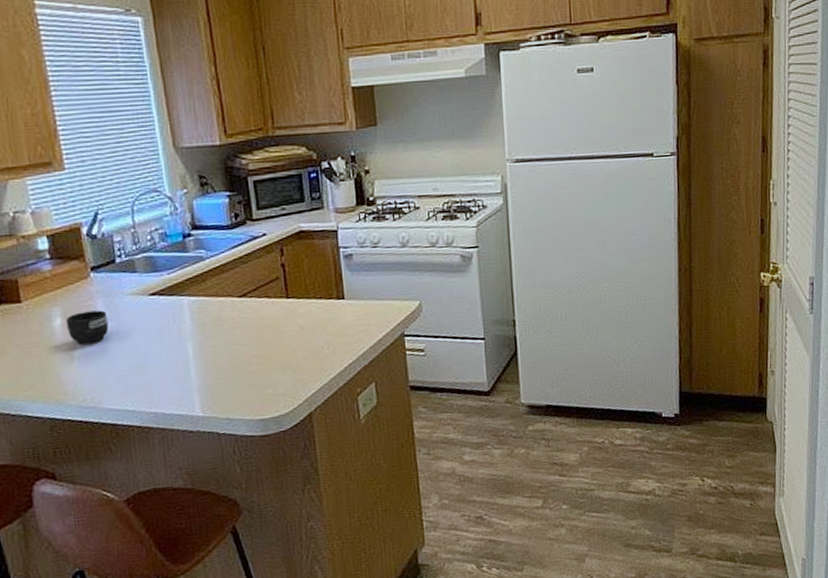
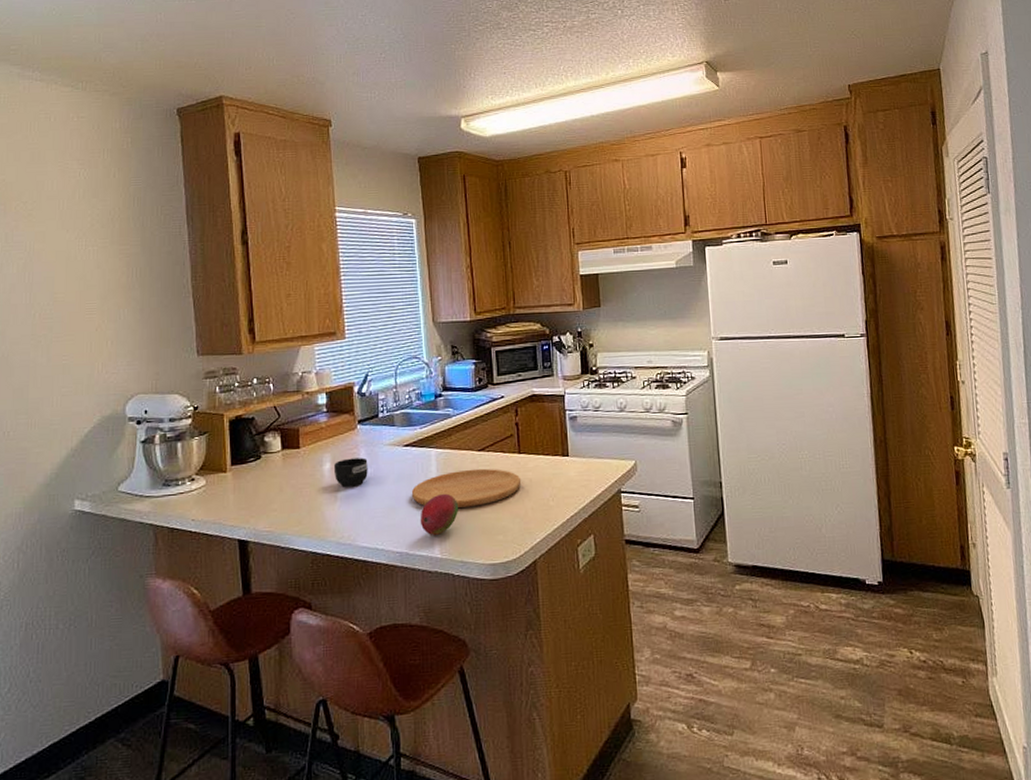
cutting board: none [162,316,292,362] -> present [411,468,522,509]
fruit: none [175,346,220,394] -> present [420,493,458,536]

